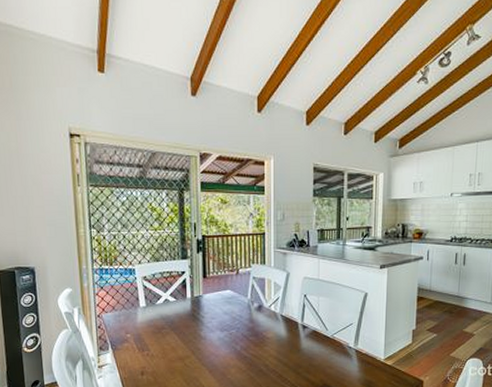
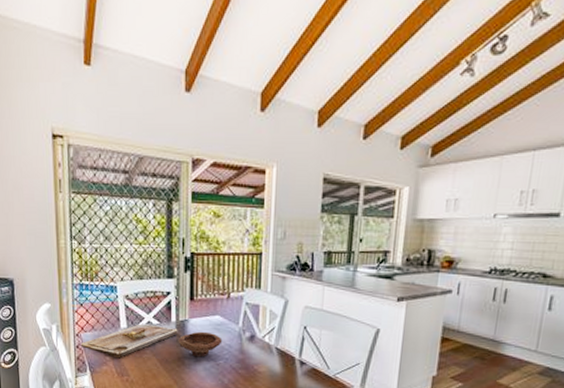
cutting board: none [102,302,193,335] -> present [80,324,178,359]
bowl: none [193,305,234,328] -> present [178,331,223,357]

